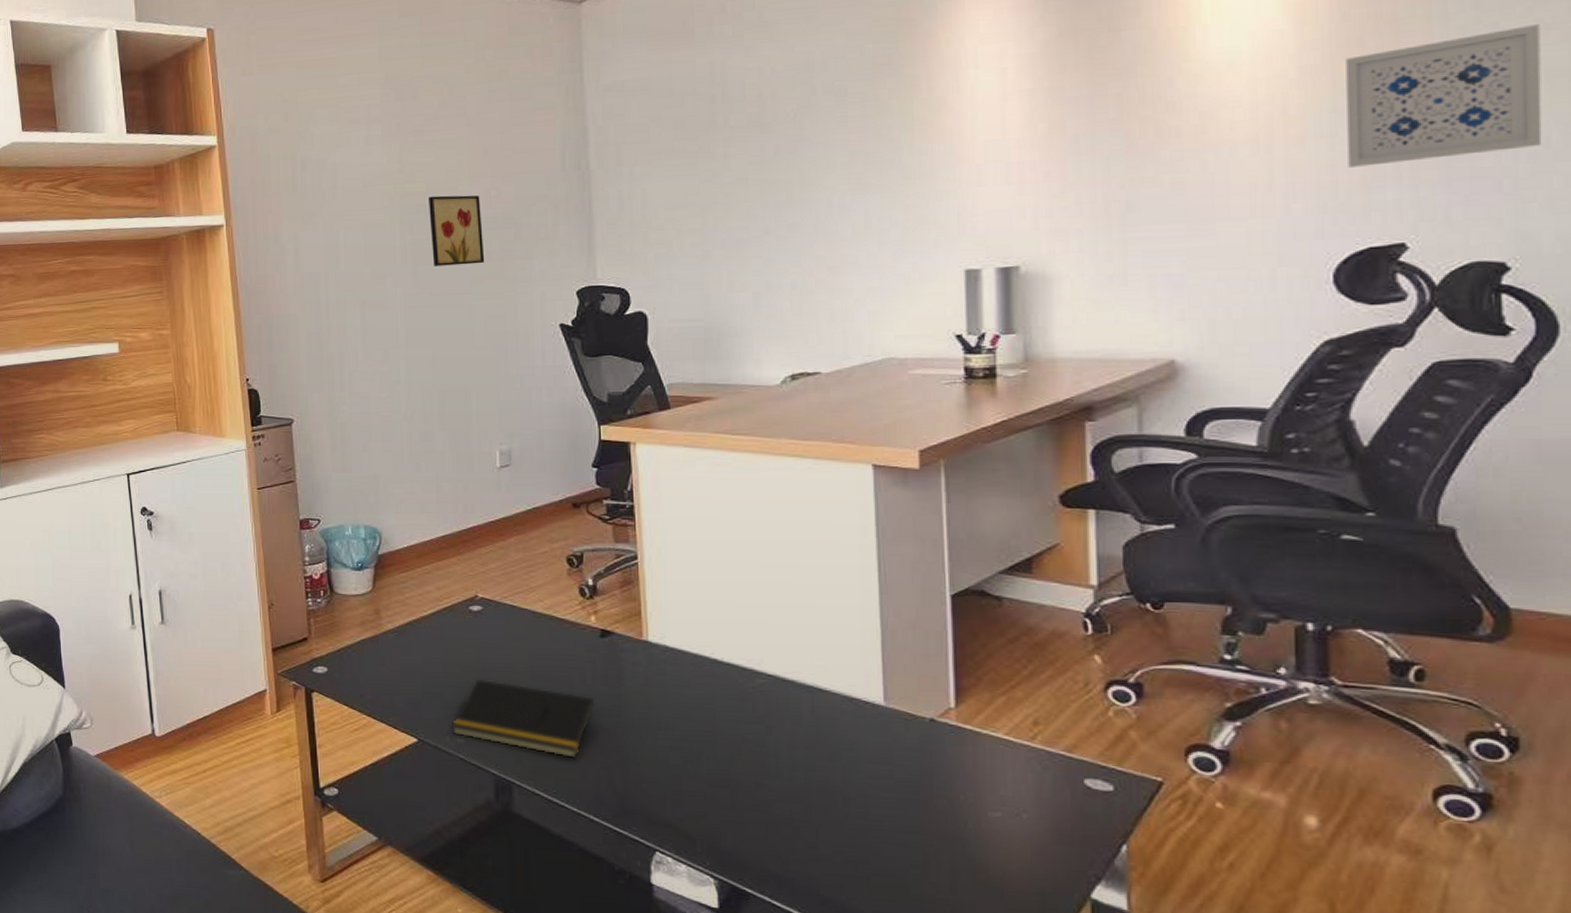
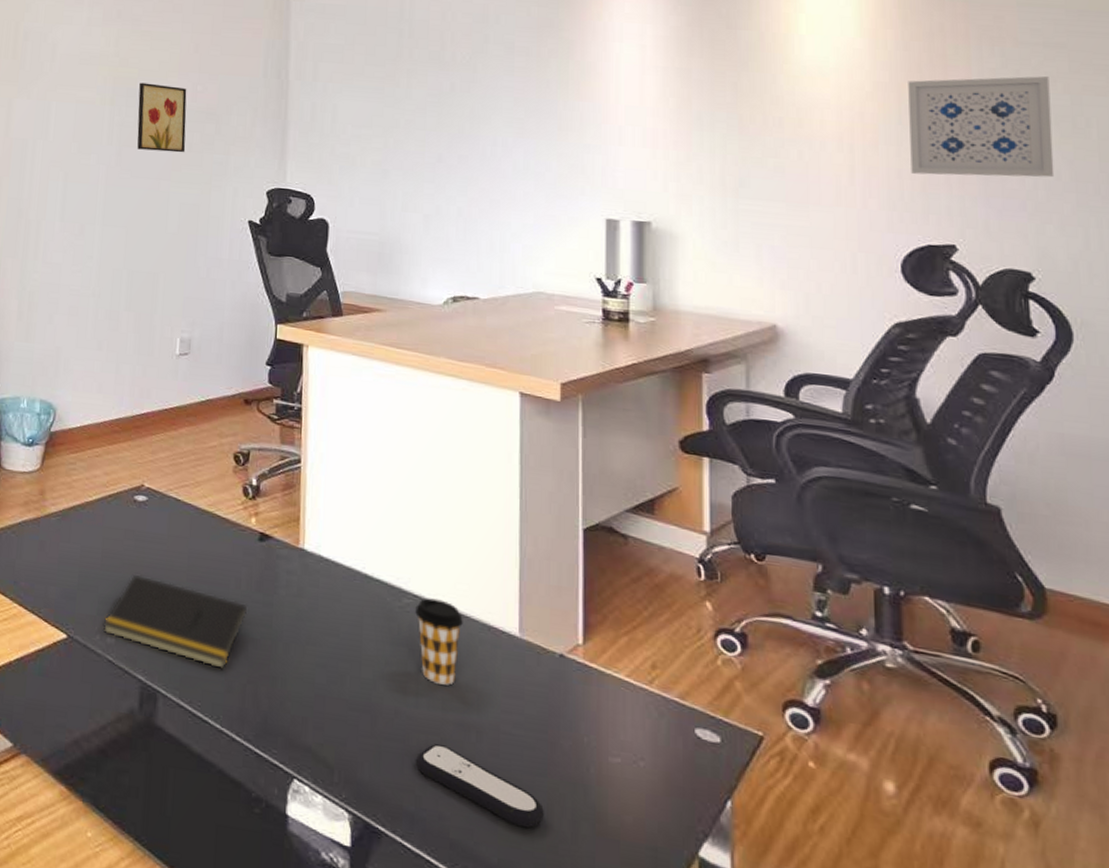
coffee cup: none [770,676,822,757] -> present [415,598,463,685]
remote control: none [779,811,919,882] -> present [415,744,544,828]

